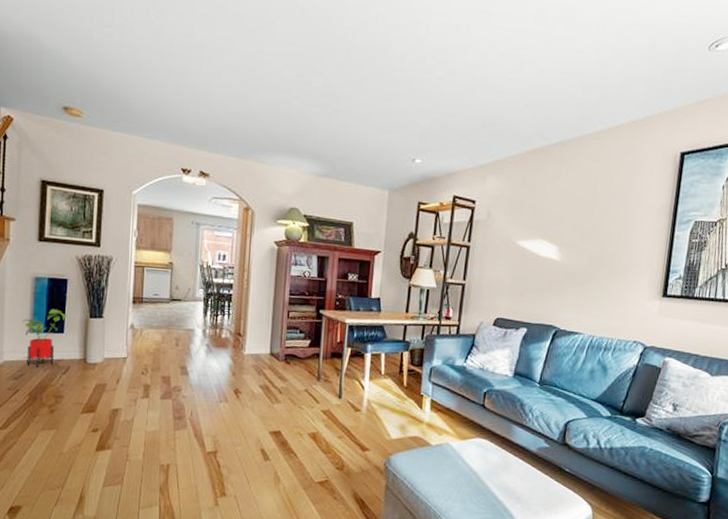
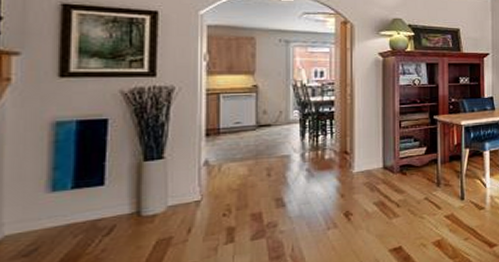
house plant: present [22,309,69,367] -> none [35,157,112,235]

